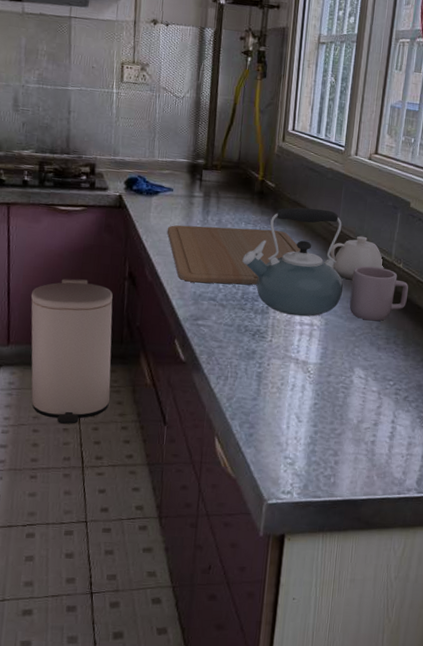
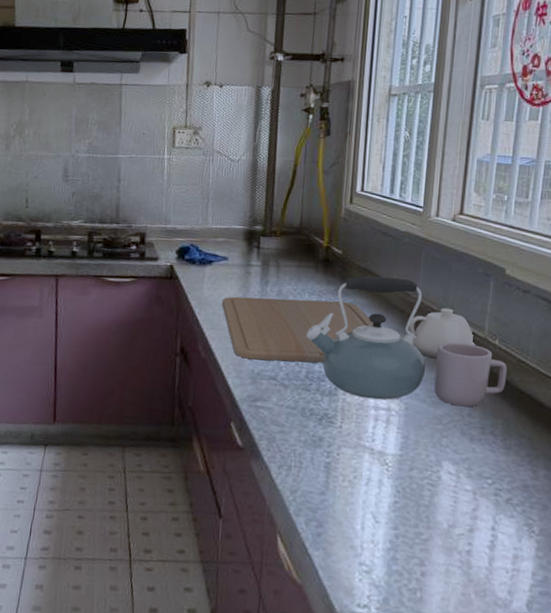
pedal bin: present [30,278,113,424] -> none [77,354,163,512]

